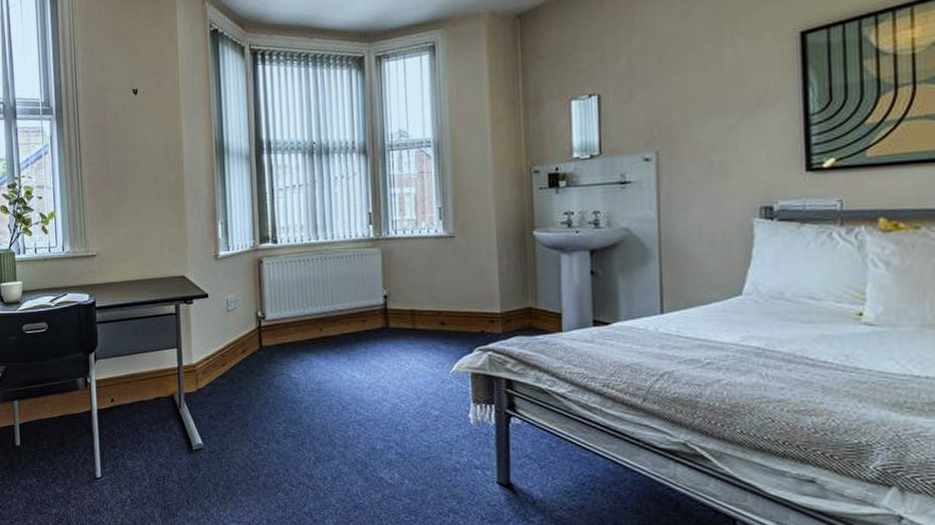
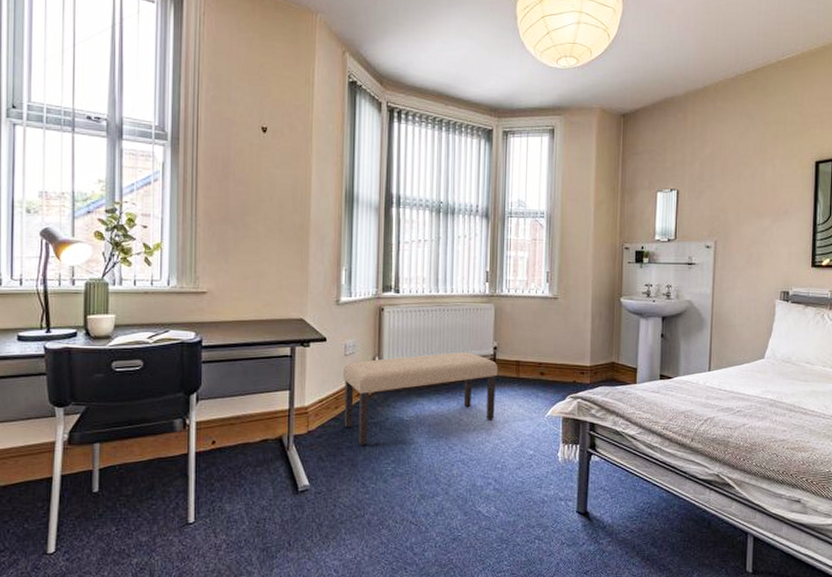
bench: none [226,302,391,404] -> present [342,352,498,445]

